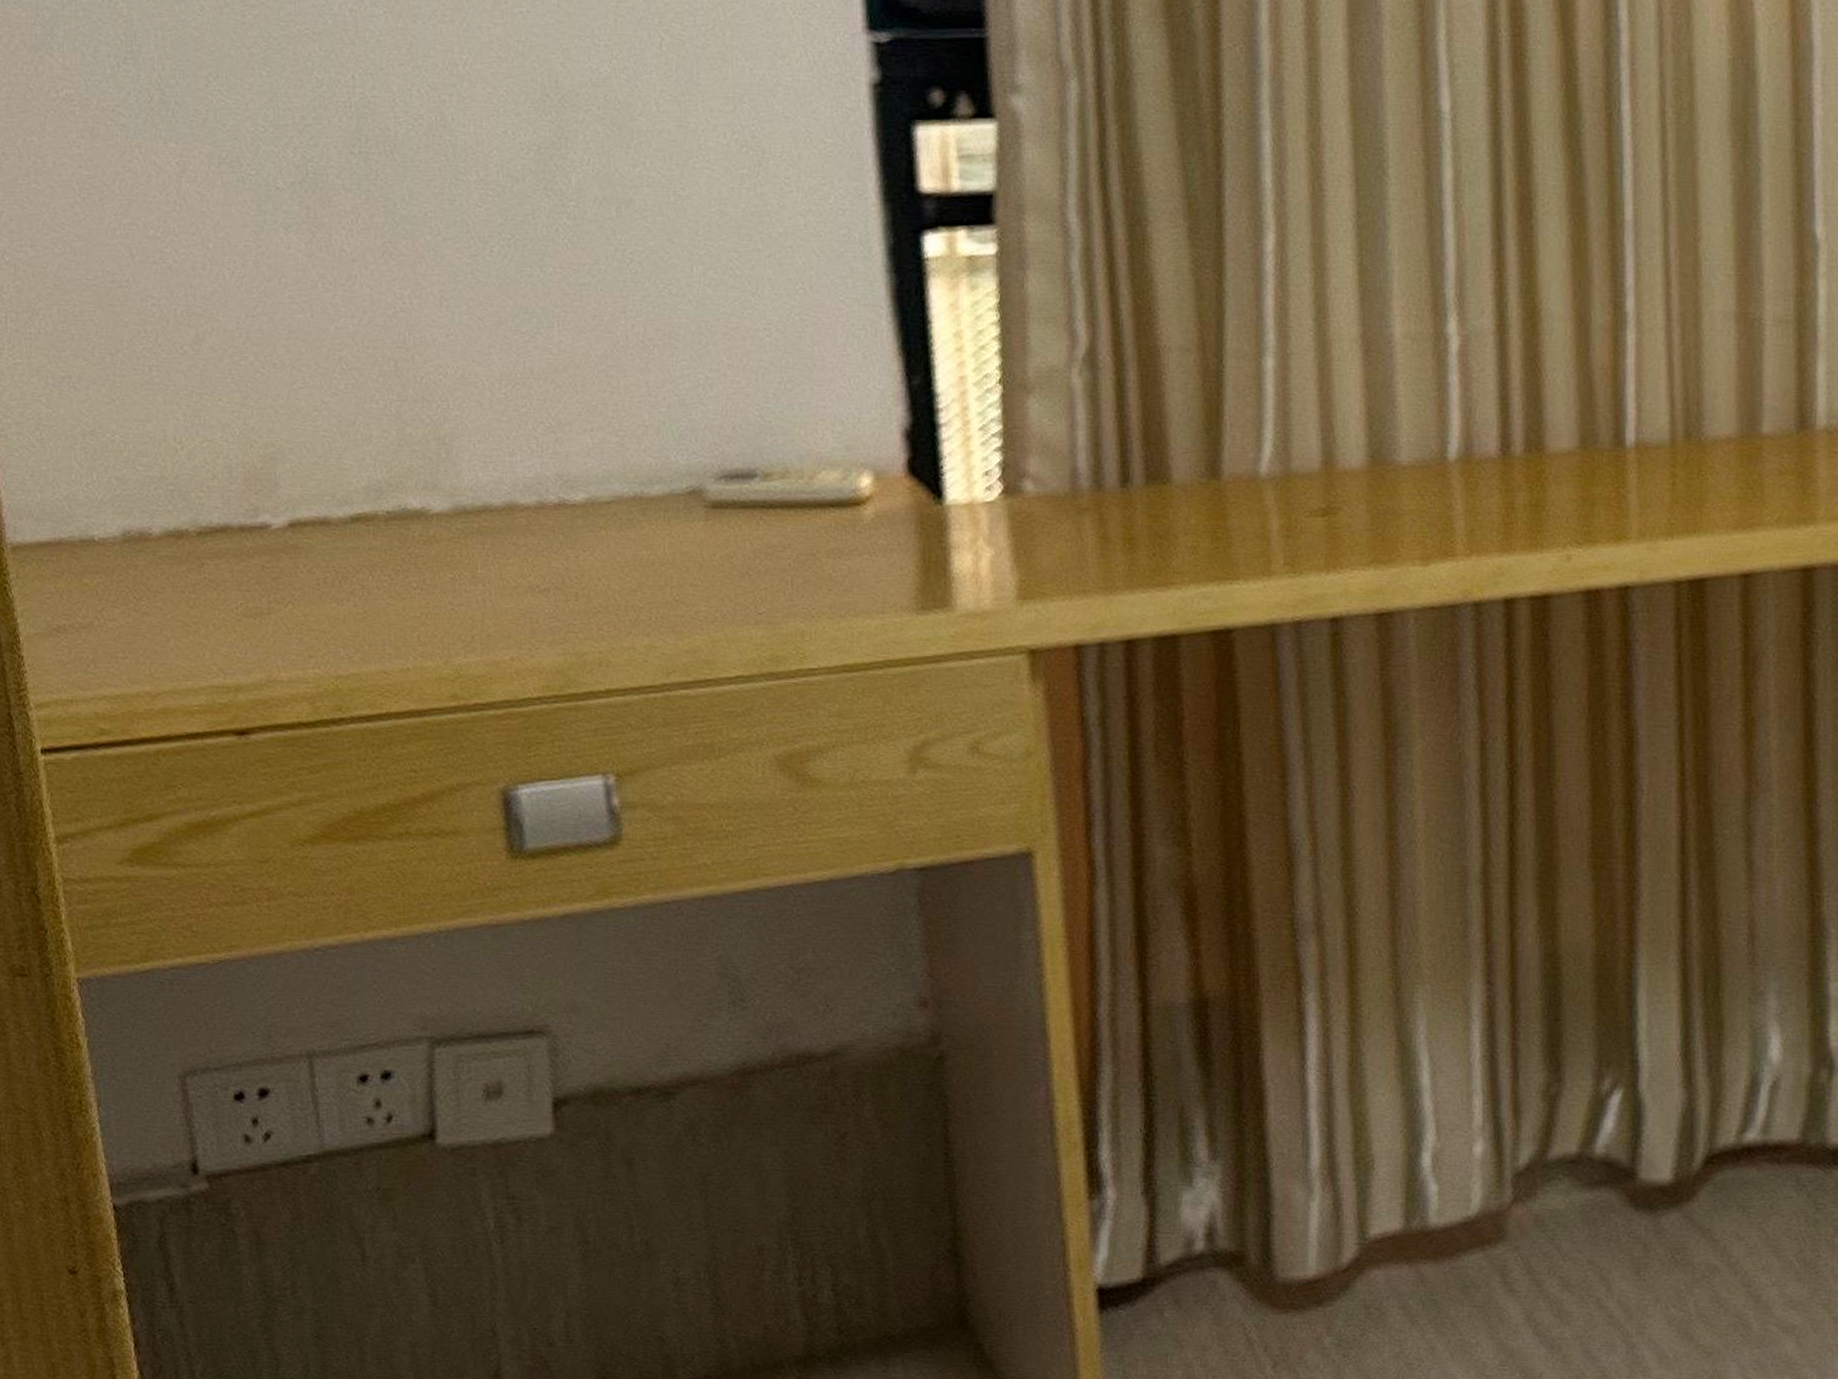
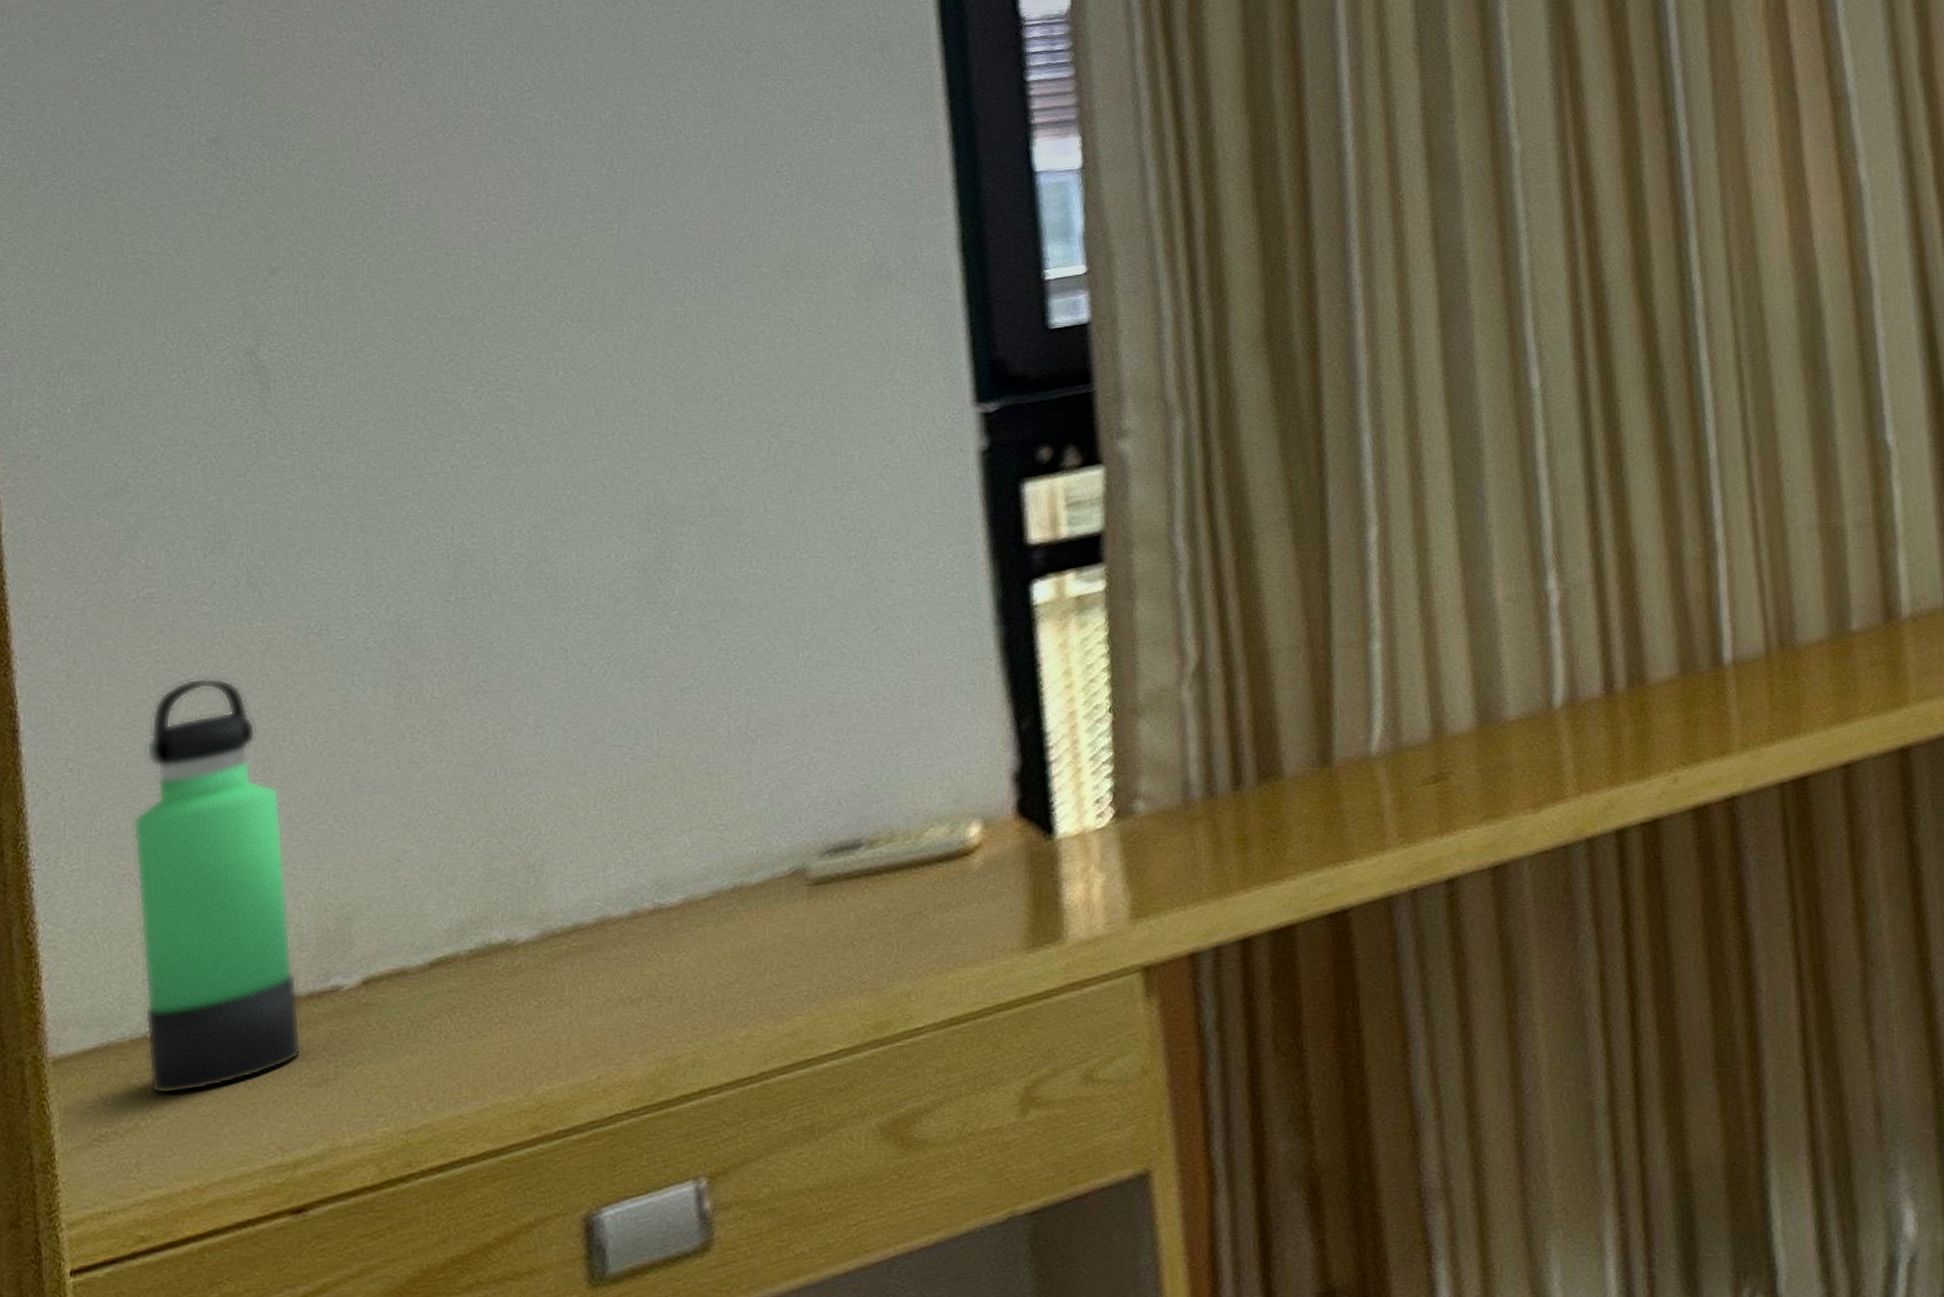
thermos bottle: none [67,190,237,601] -> present [132,677,303,1095]

